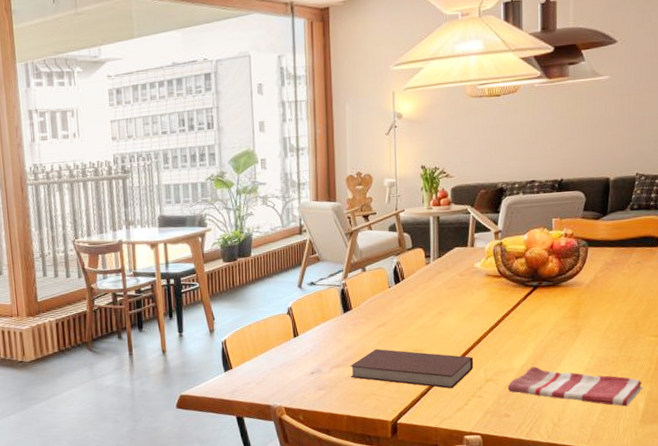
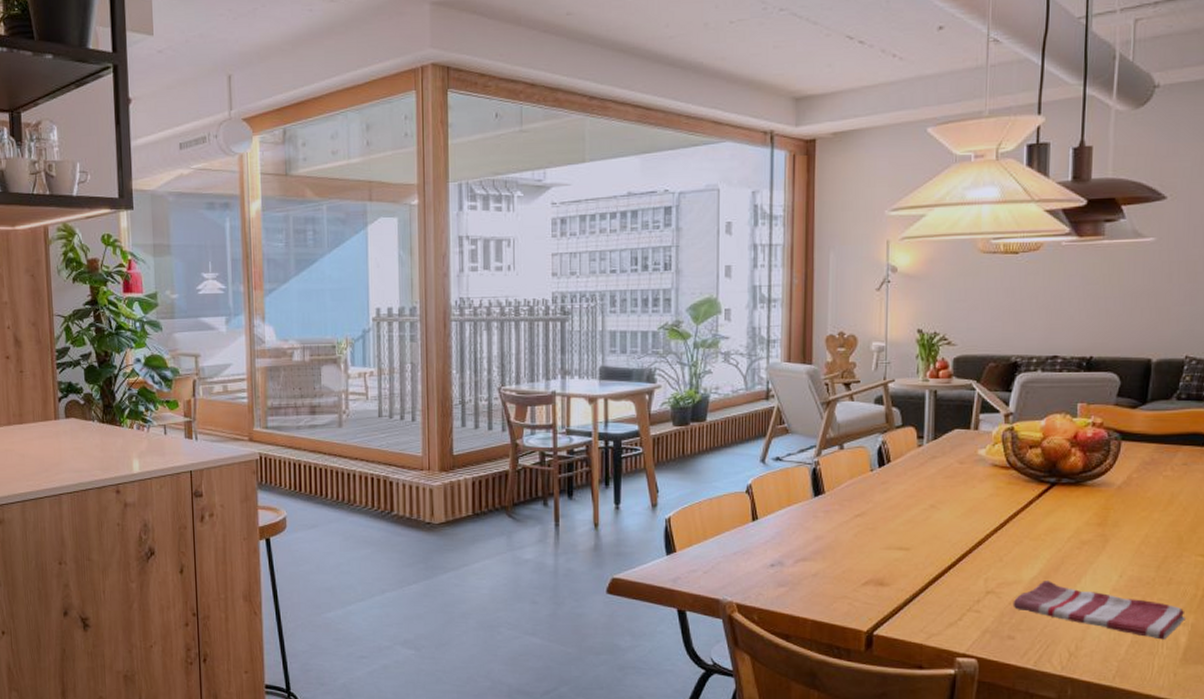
notebook: present [350,348,474,389] -> none [818,542,972,599]

